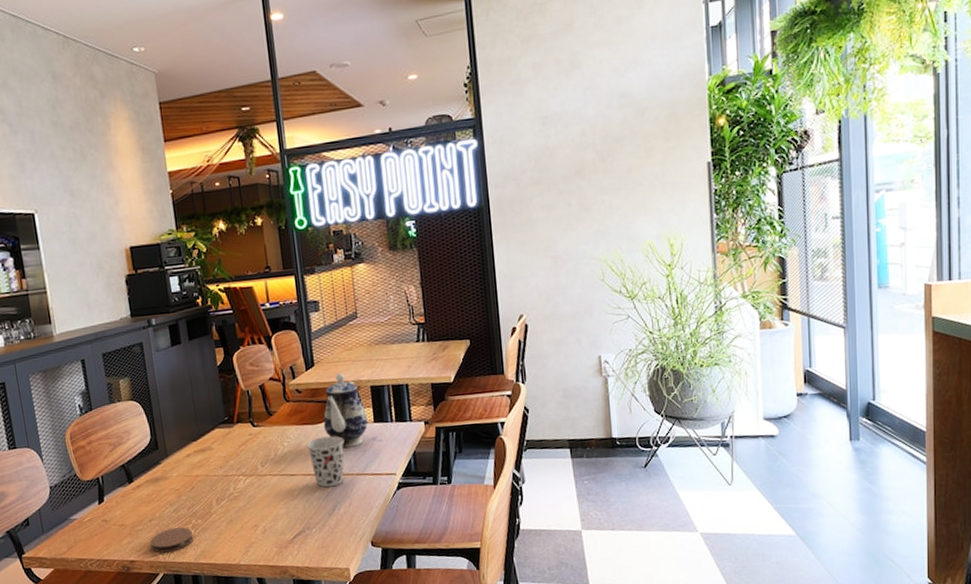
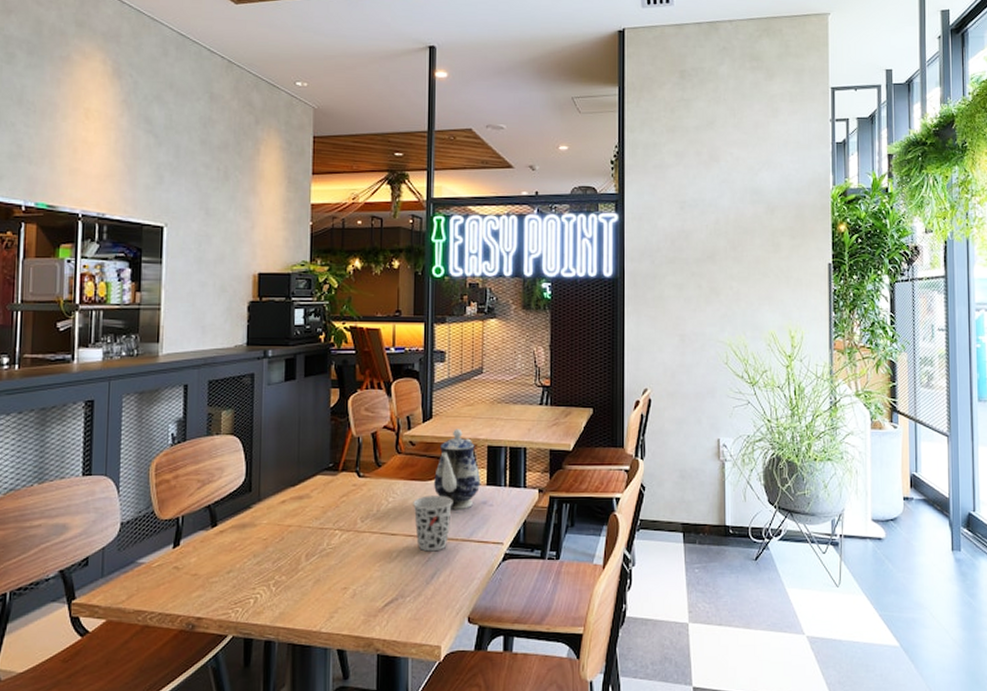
coaster: present [149,527,193,553] -> none [223,583,273,611]

